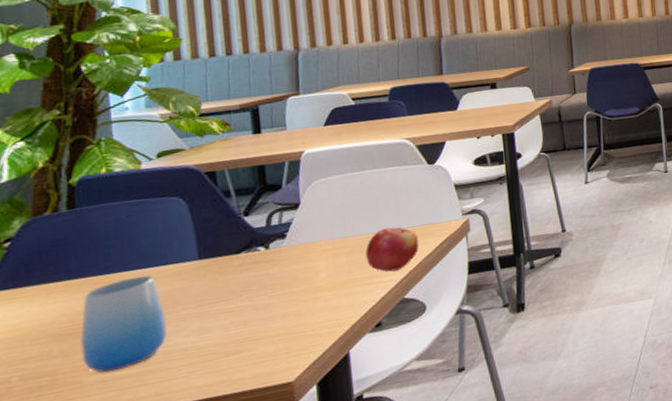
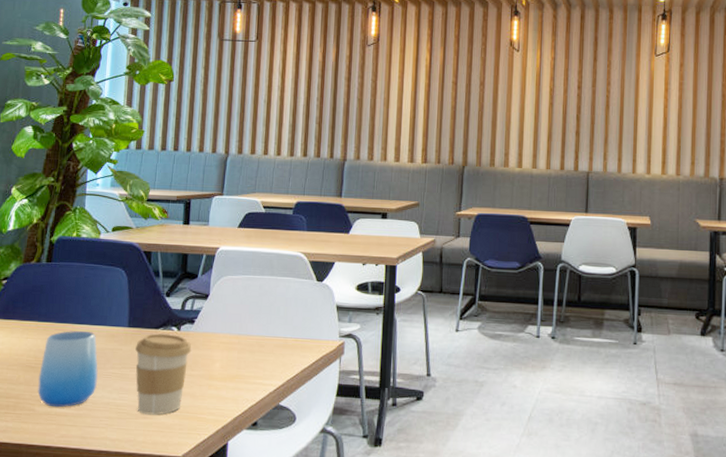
coffee cup: none [213,254,288,349] -> present [135,333,192,415]
fruit: present [365,226,419,272] -> none [253,334,299,377]

